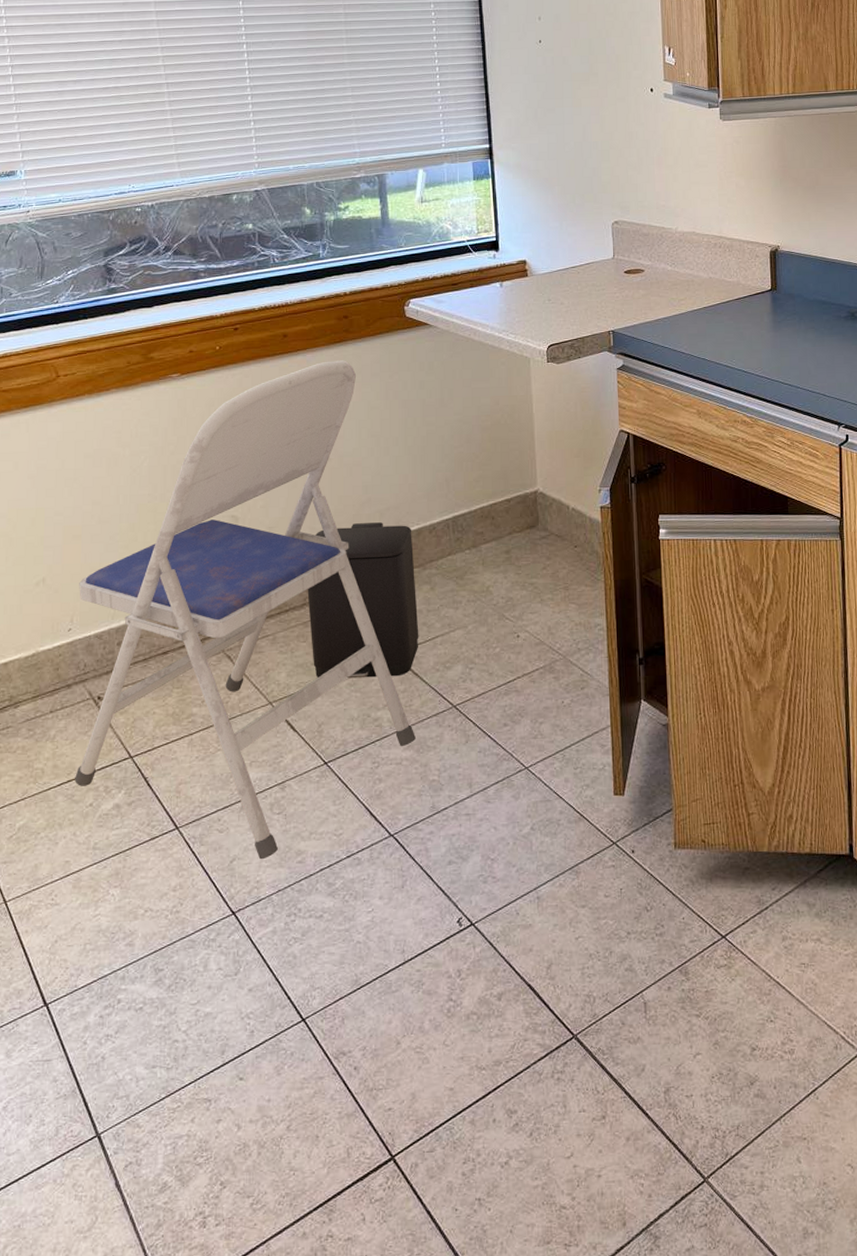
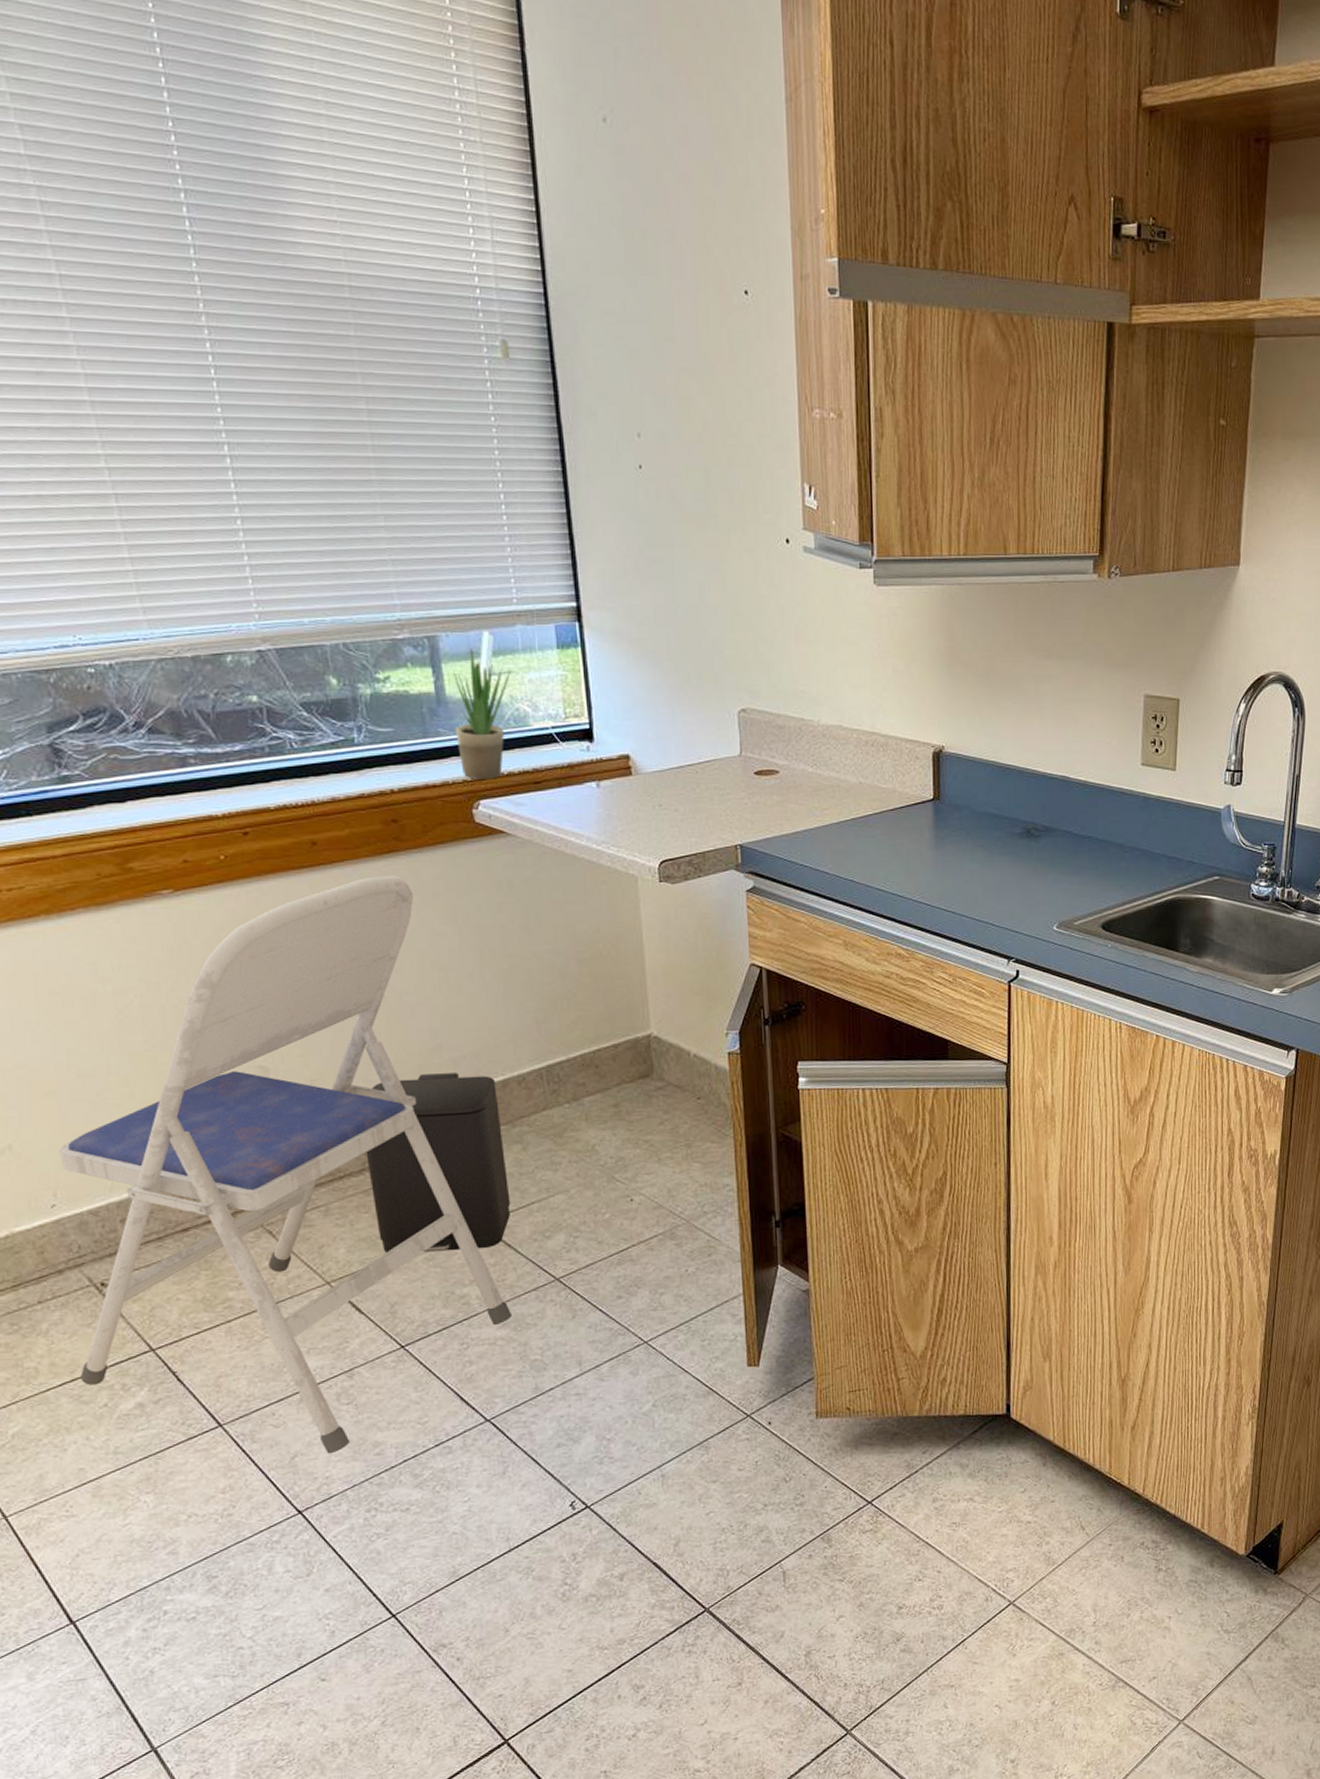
potted plant: none [395,183,438,283] -> present [453,649,511,779]

